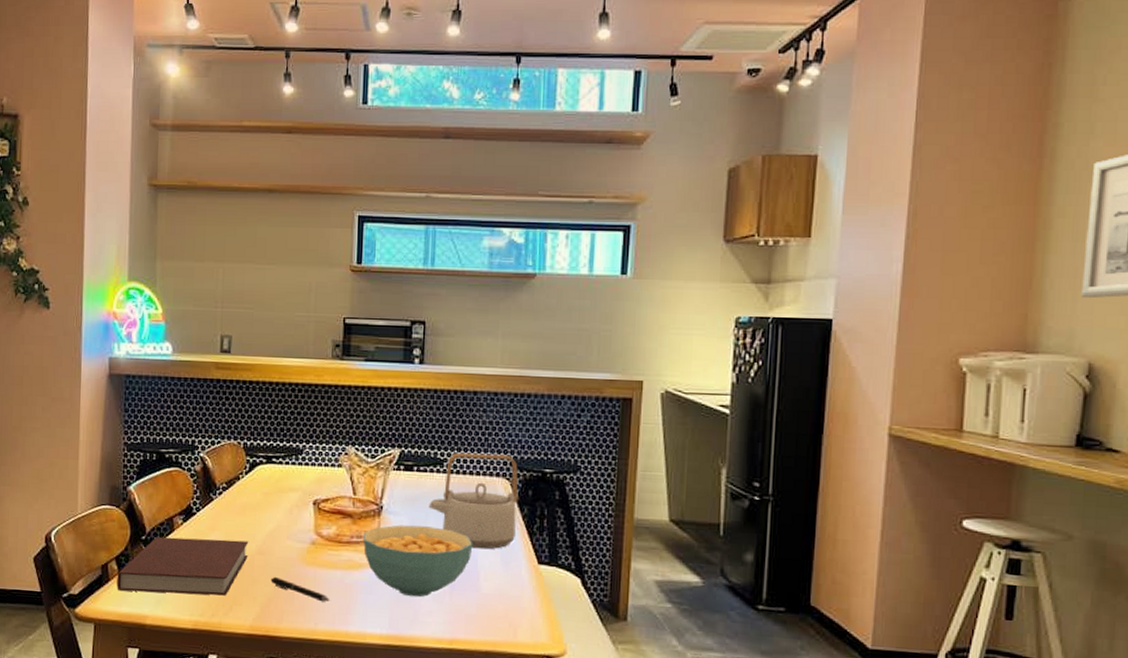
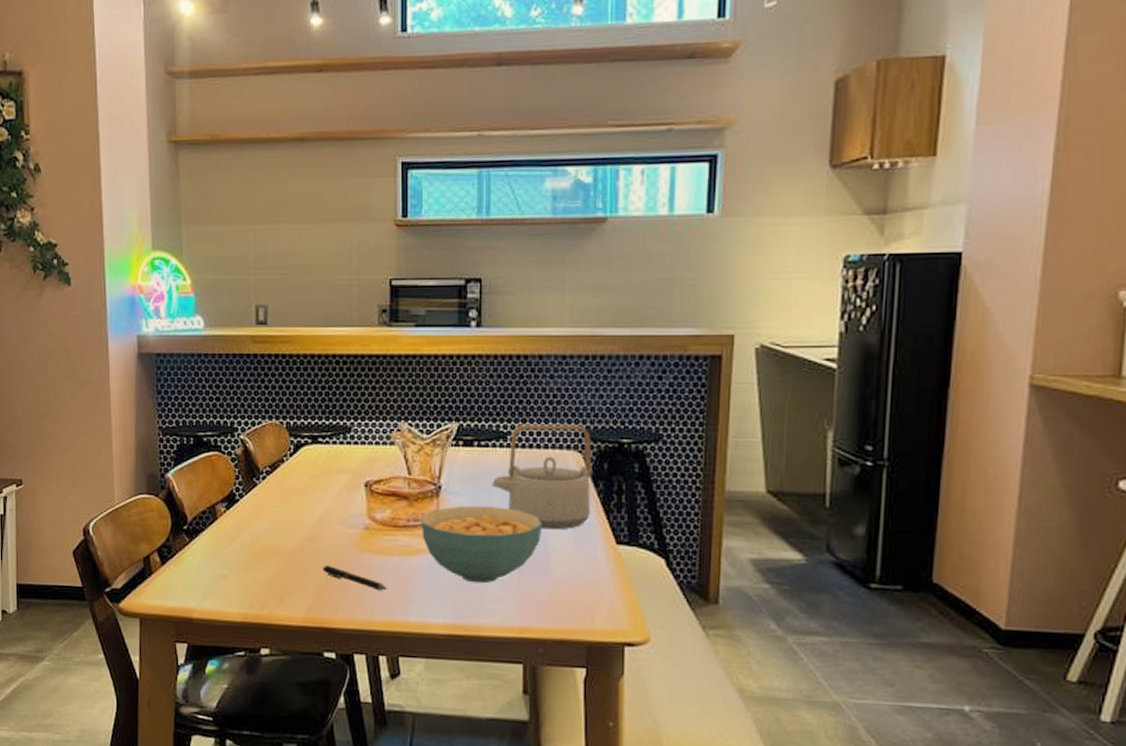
notebook: present [117,536,249,596] -> none [160,526,297,587]

